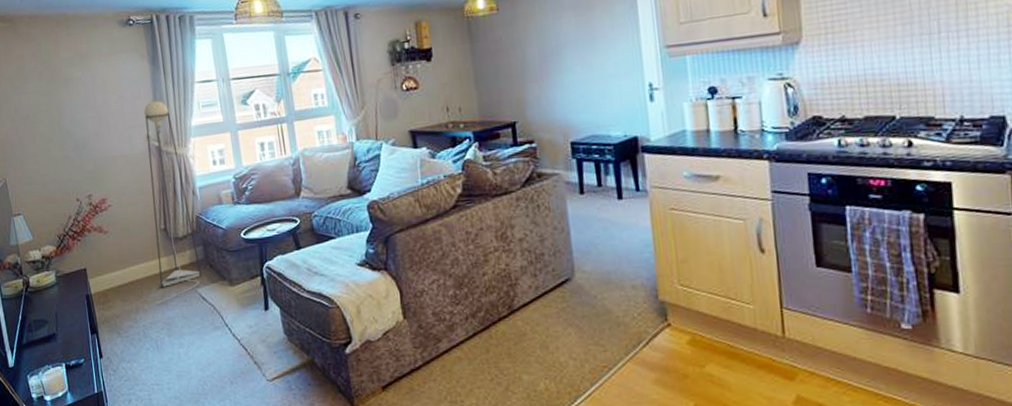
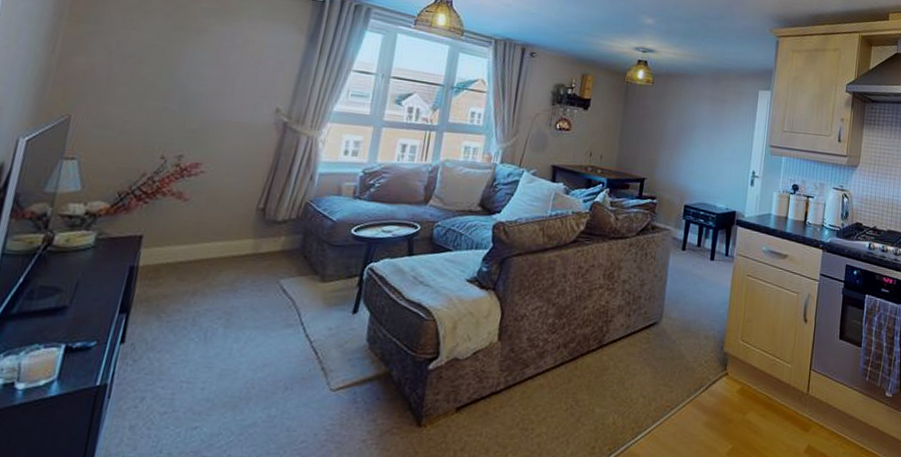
floor lamp: present [144,100,202,303] -> none [224,76,313,289]

